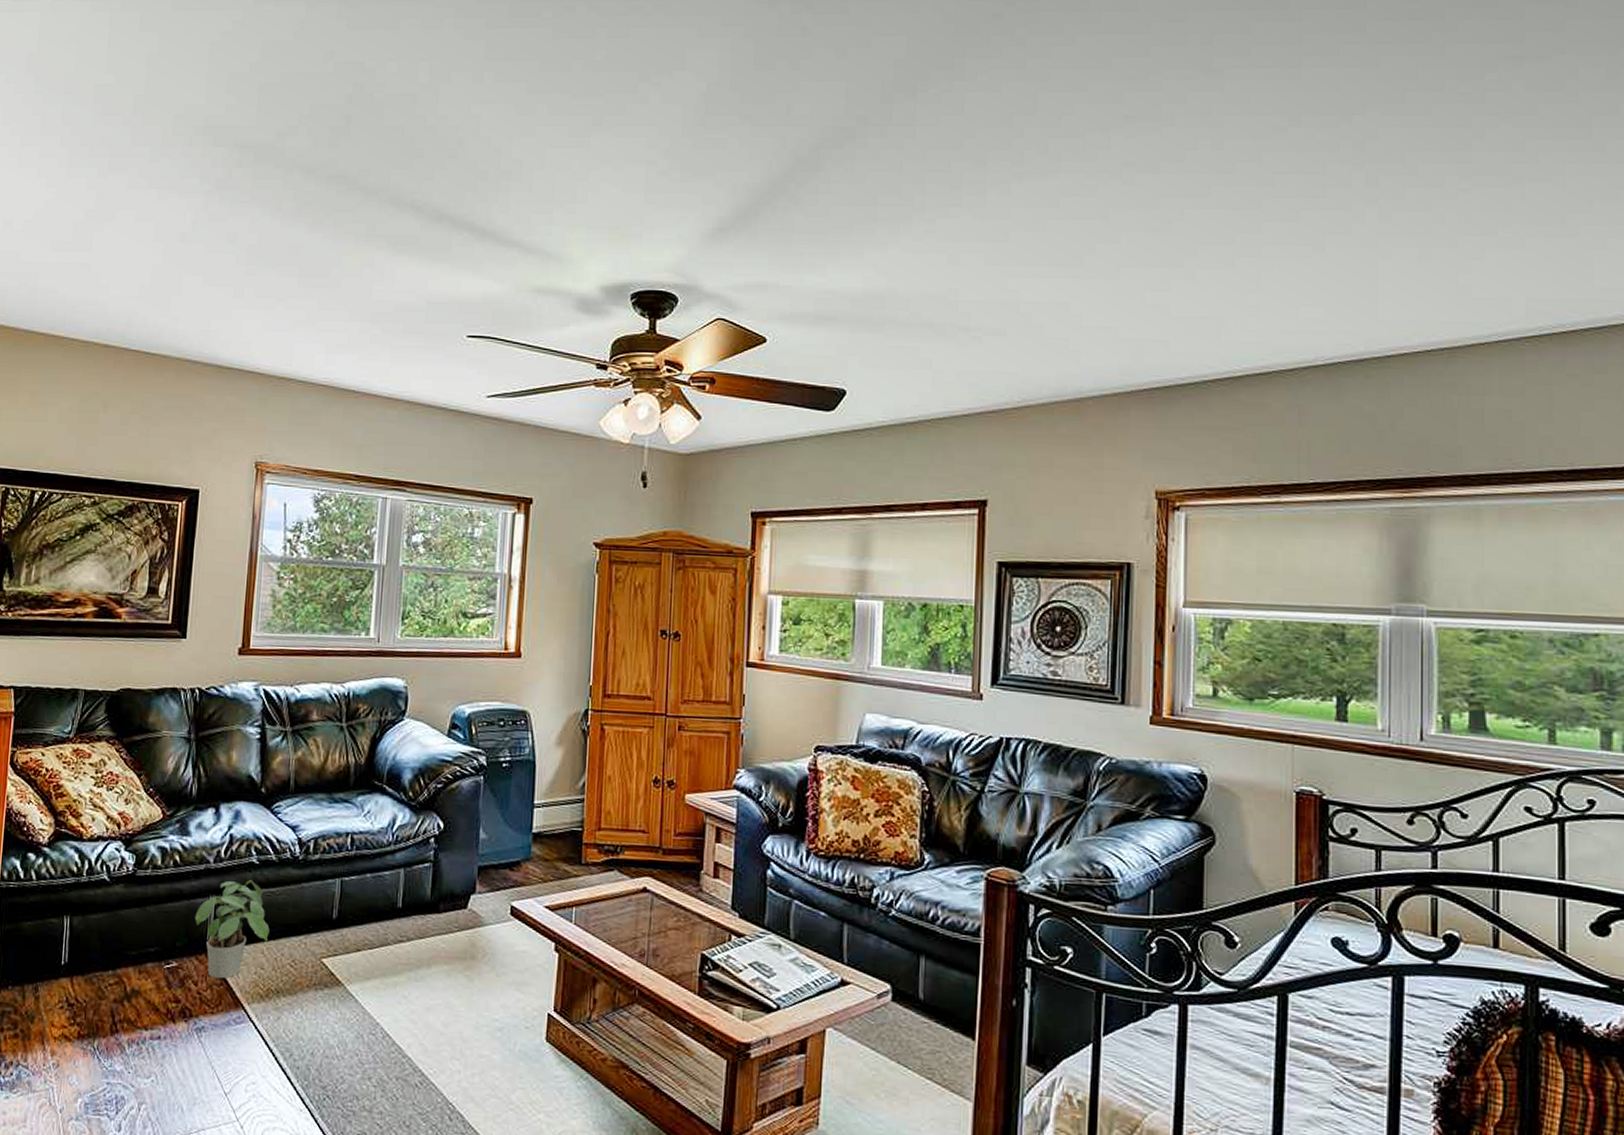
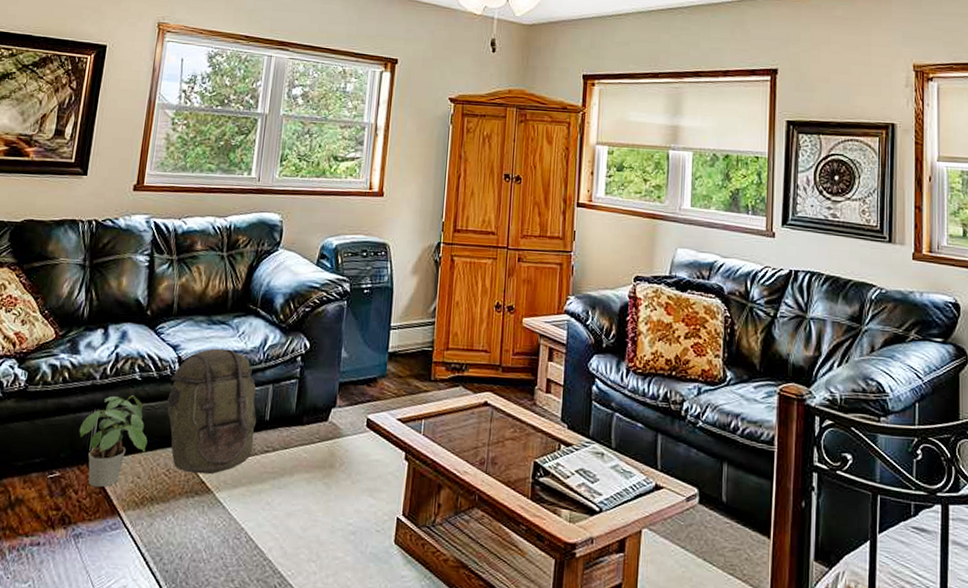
backpack: none [289,829,388,966] -> present [167,348,257,475]

